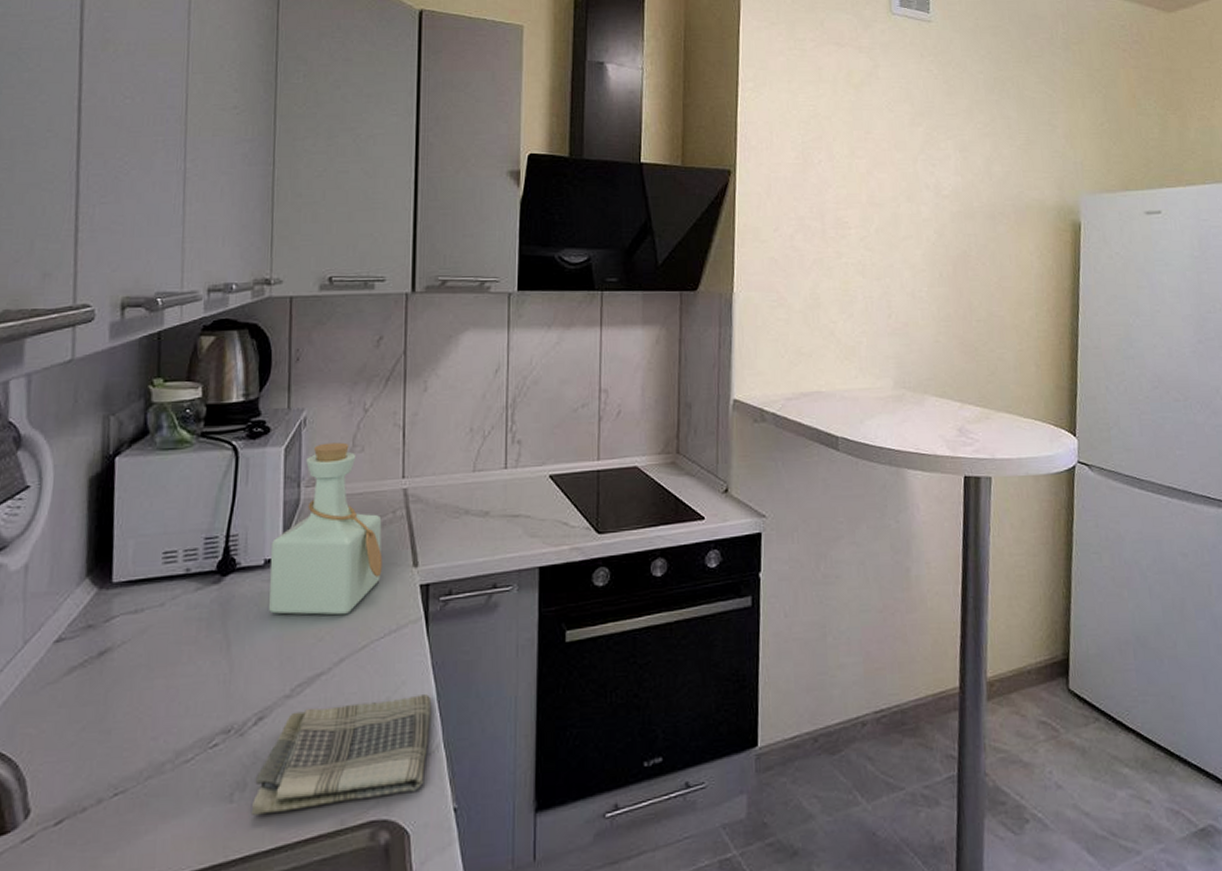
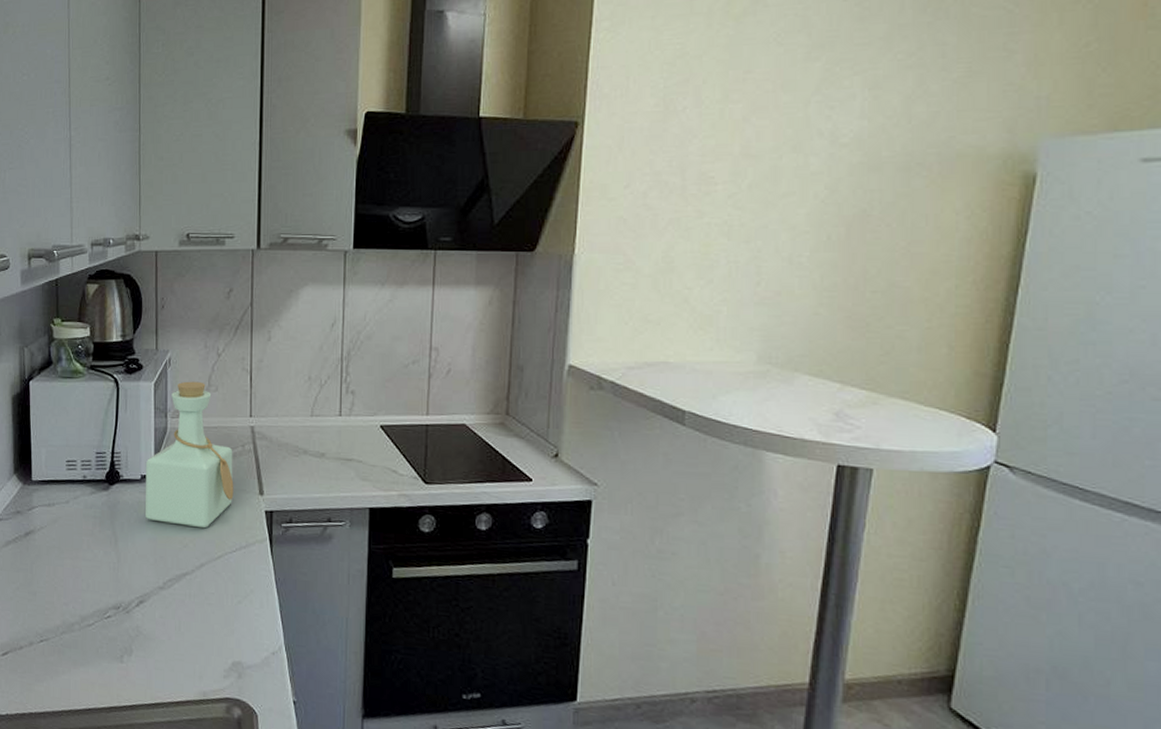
dish towel: present [250,693,432,815] -> none [136,599,275,681]

